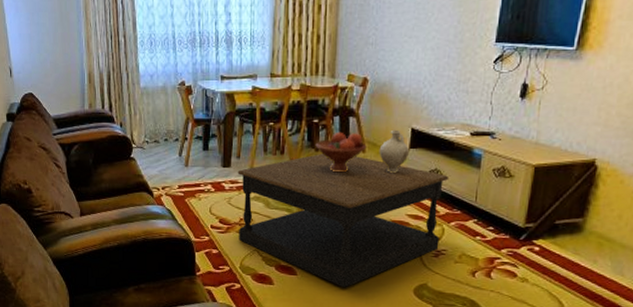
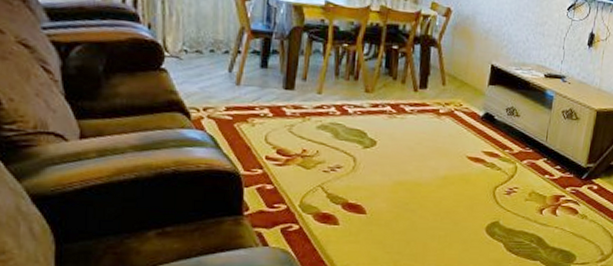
coffee table: present [237,154,449,288] -> none [300,83,524,227]
fruit bowl: present [315,131,367,173] -> none [393,61,447,105]
decorative vase: present [379,129,410,173] -> none [458,64,489,108]

